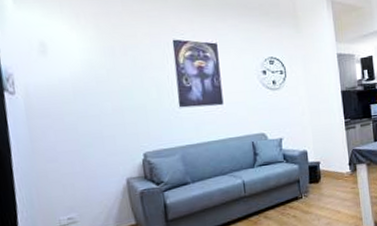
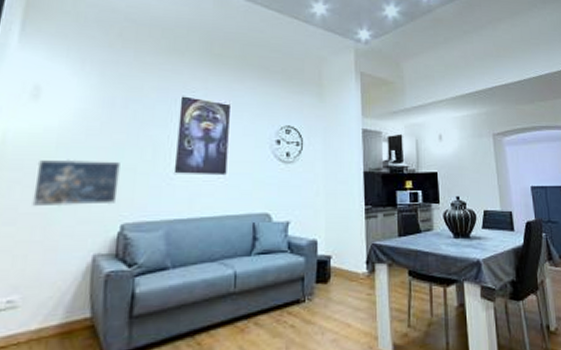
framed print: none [61,102,136,146] -> present [32,159,120,207]

